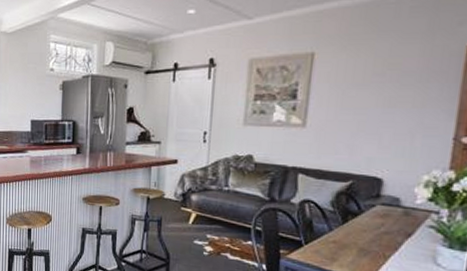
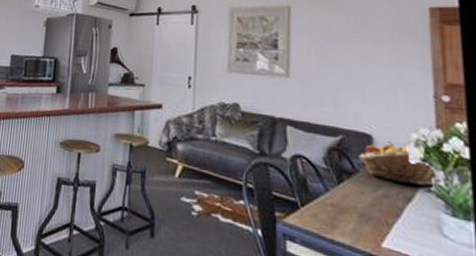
fruit basket: none [365,184,439,223] -> present [358,141,434,187]

